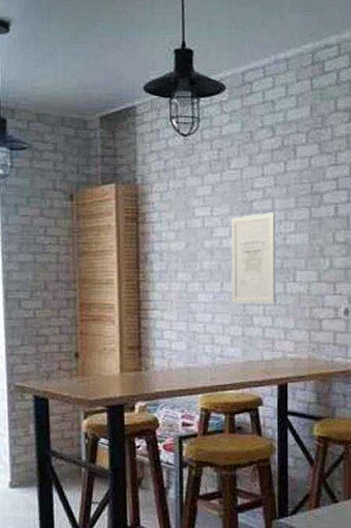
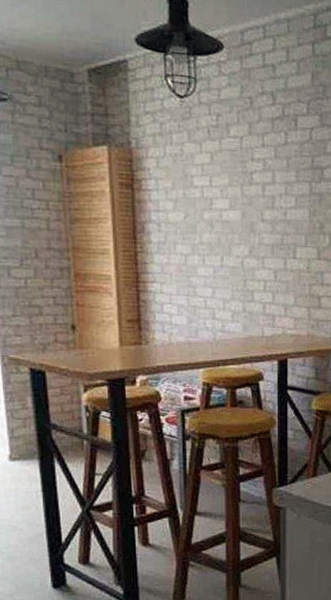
wall art: present [232,212,275,304] -> none [231,185,275,280]

